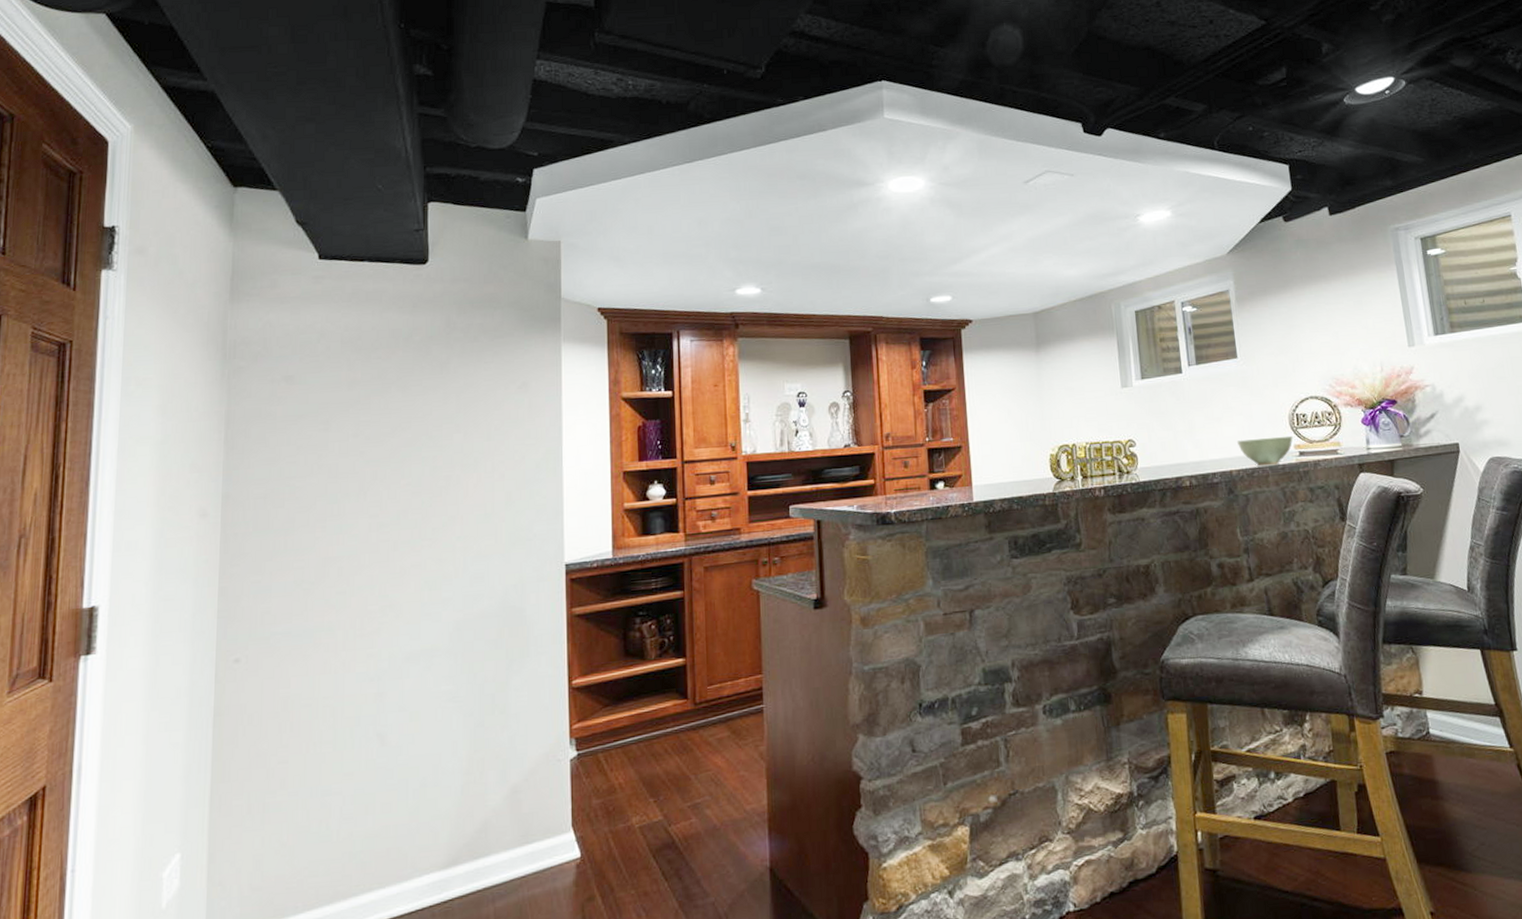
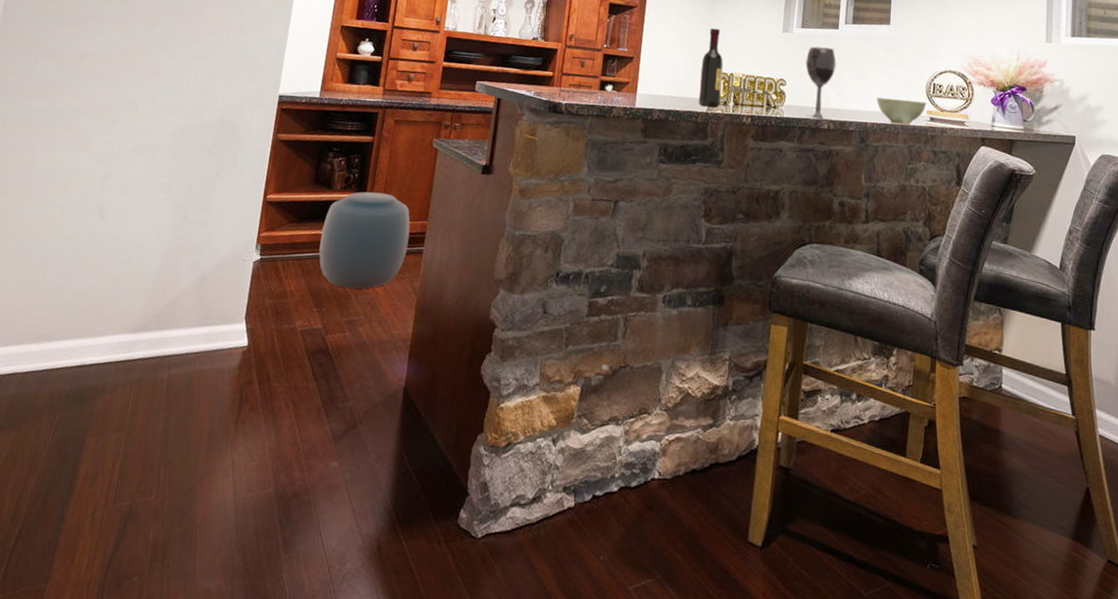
stool: none [643,652,745,769] -> present [319,191,410,289]
wine bottle: none [1038,396,1067,488] -> present [698,28,724,109]
wine glass: none [1152,396,1193,479] -> present [804,46,837,121]

